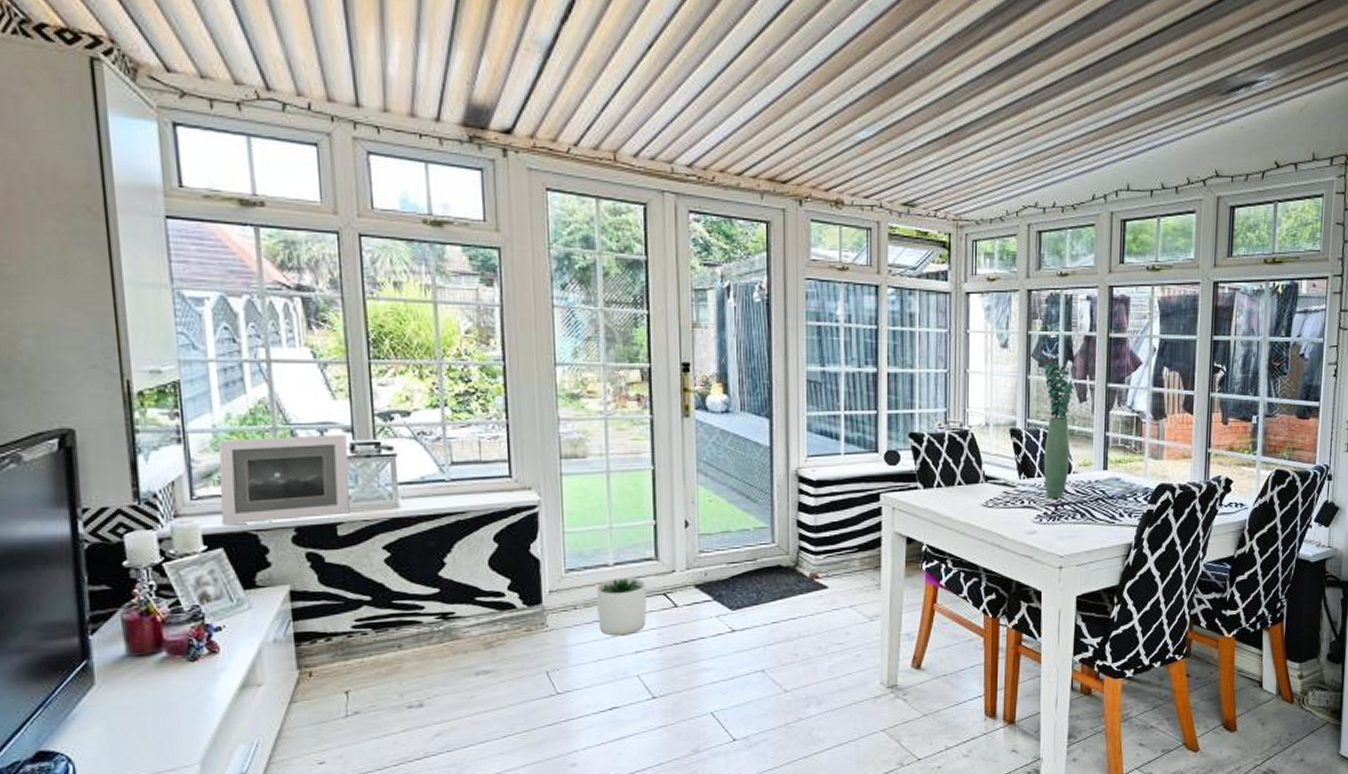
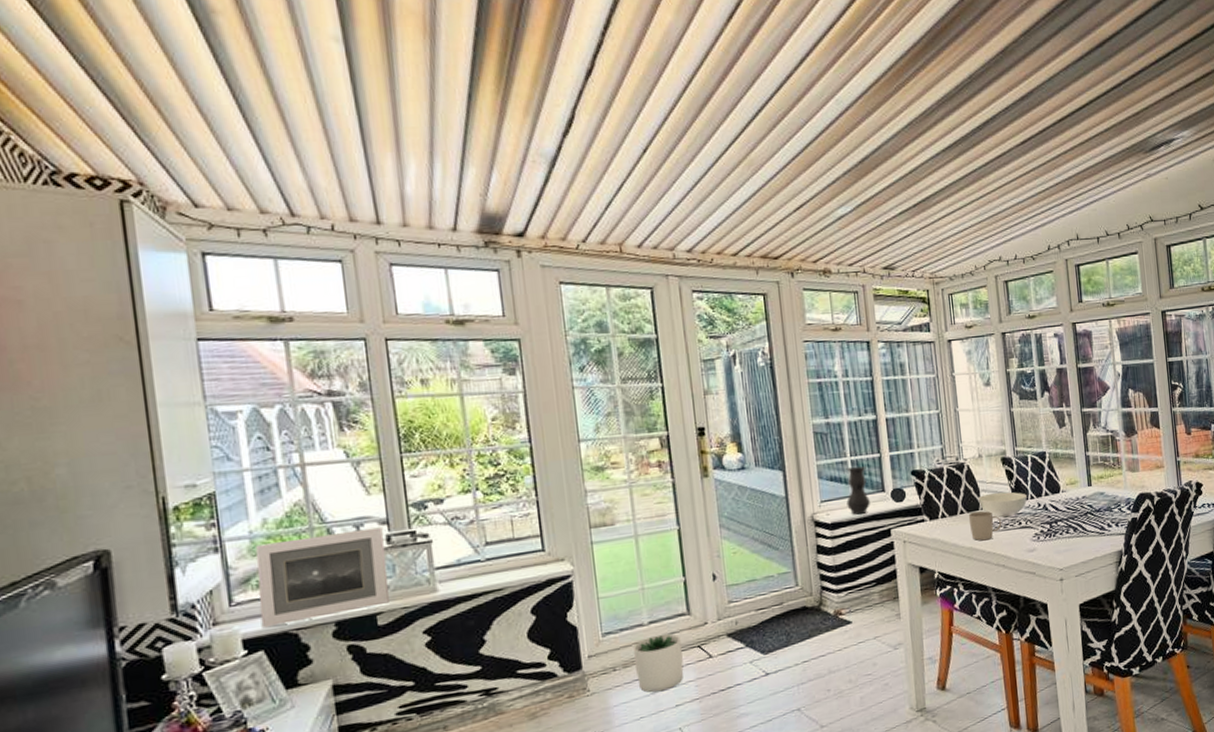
vase: none [835,421,861,474] -> present [846,466,870,515]
mug: none [966,485,1002,517] -> present [968,511,1002,541]
bowl: none [979,466,1033,494] -> present [978,491,1027,518]
vase: present [1043,358,1074,500] -> none [1023,391,1058,518]

